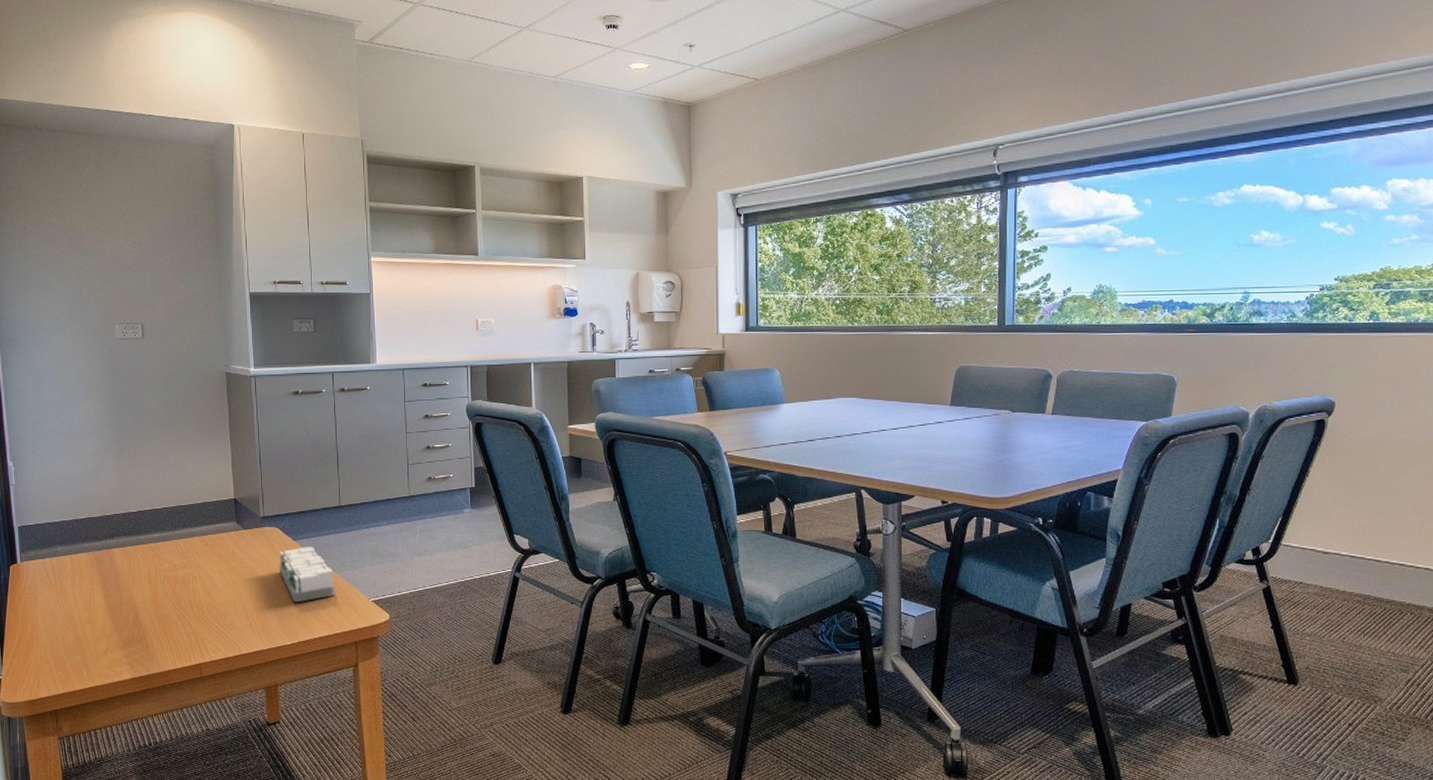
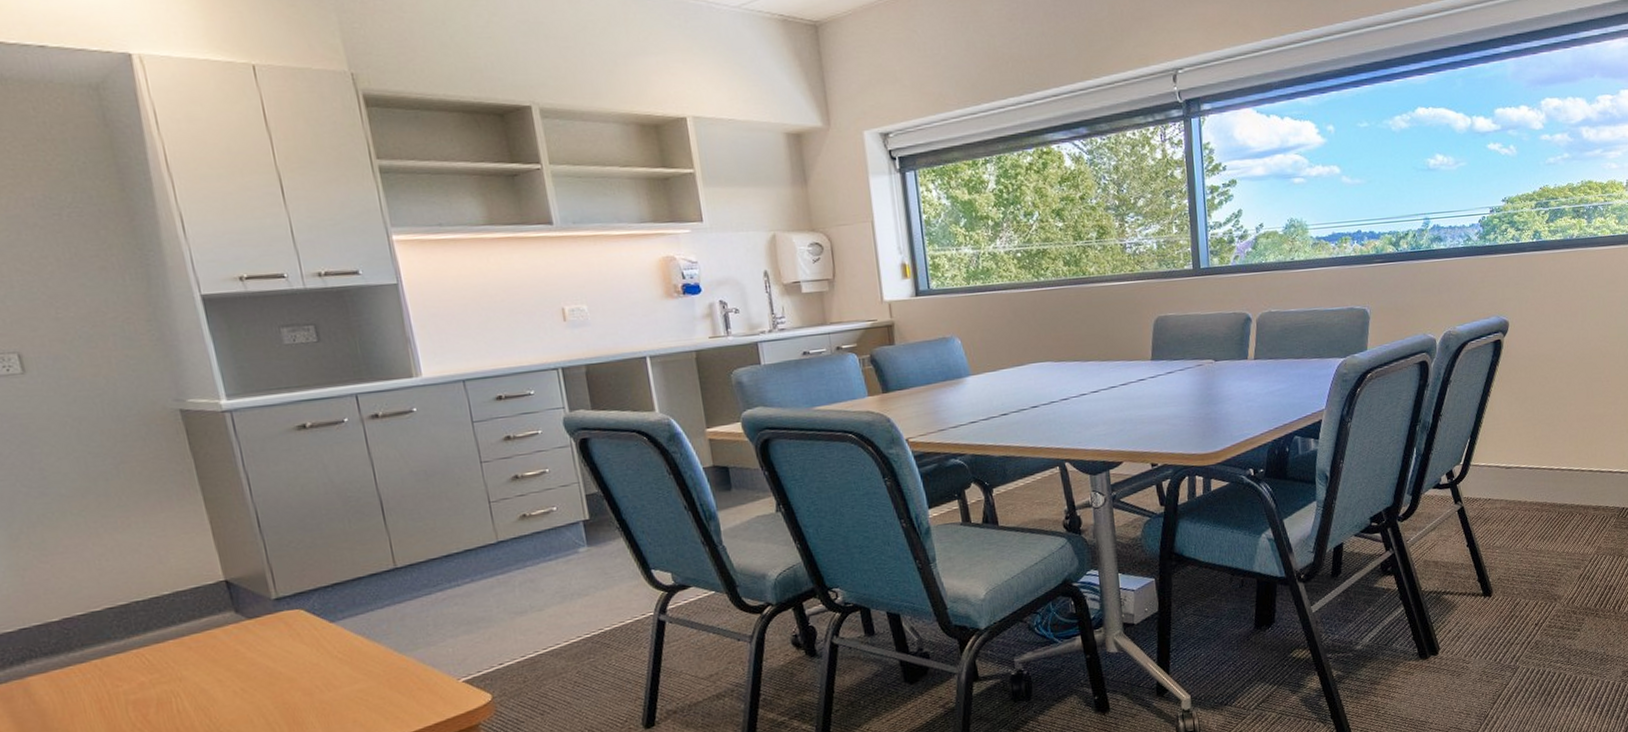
architectural model: present [279,546,336,602] -> none [311,626,408,702]

